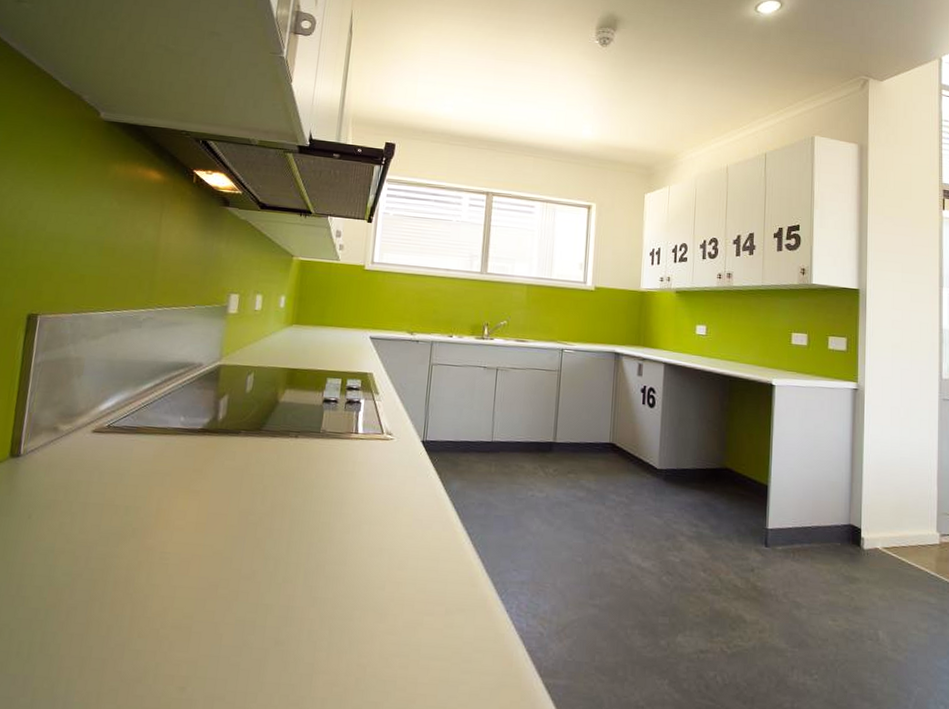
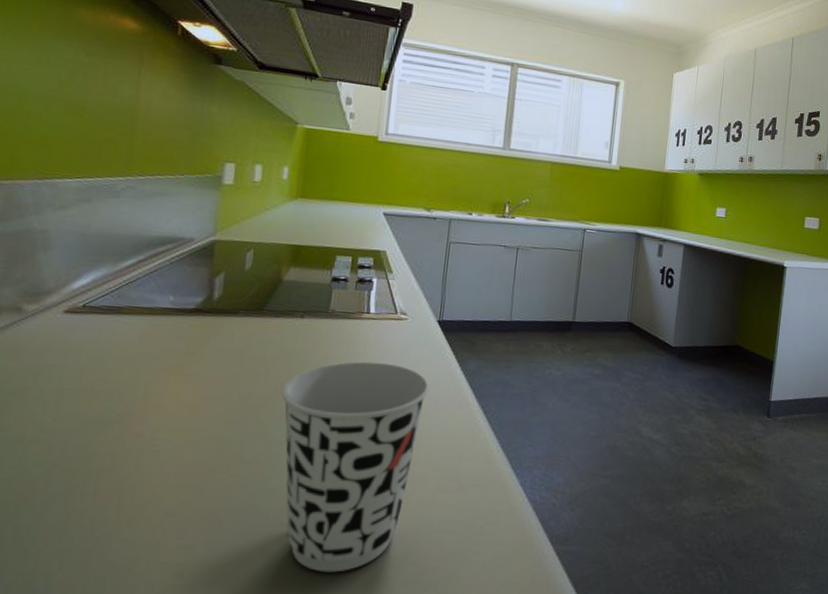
cup: none [277,480,415,695] -> present [282,361,430,573]

